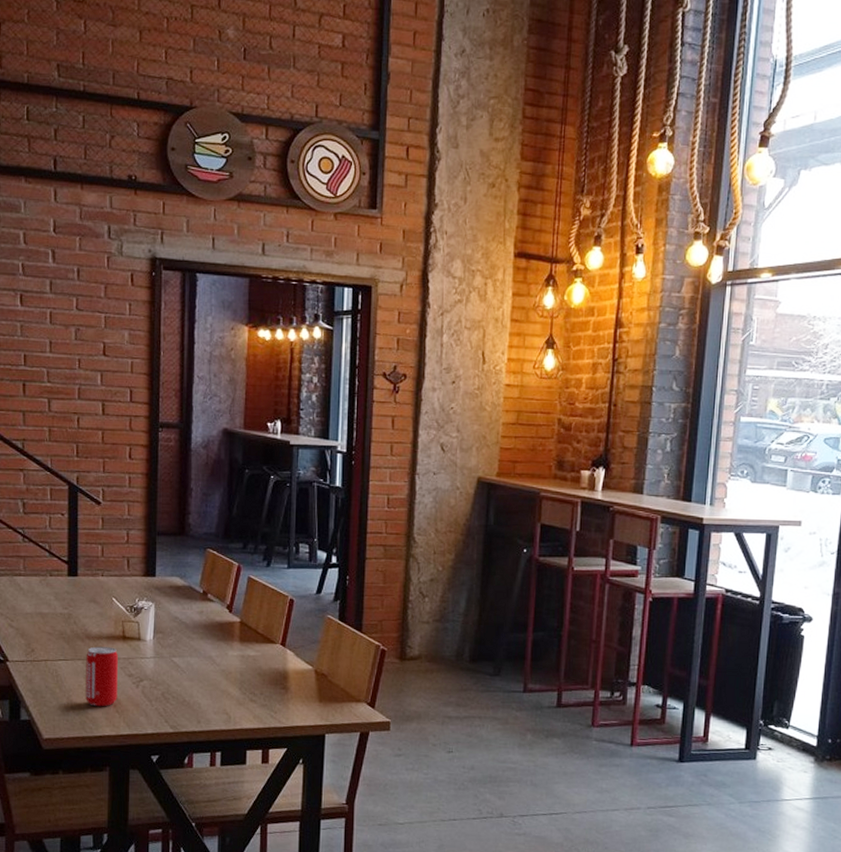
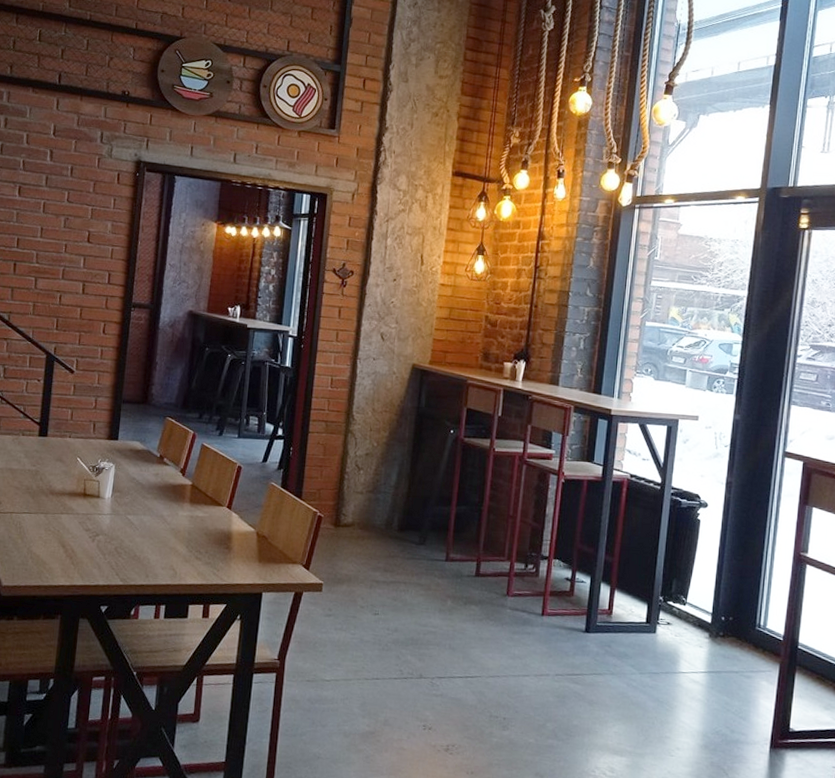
beverage can: present [85,646,118,707] -> none [44,502,78,558]

